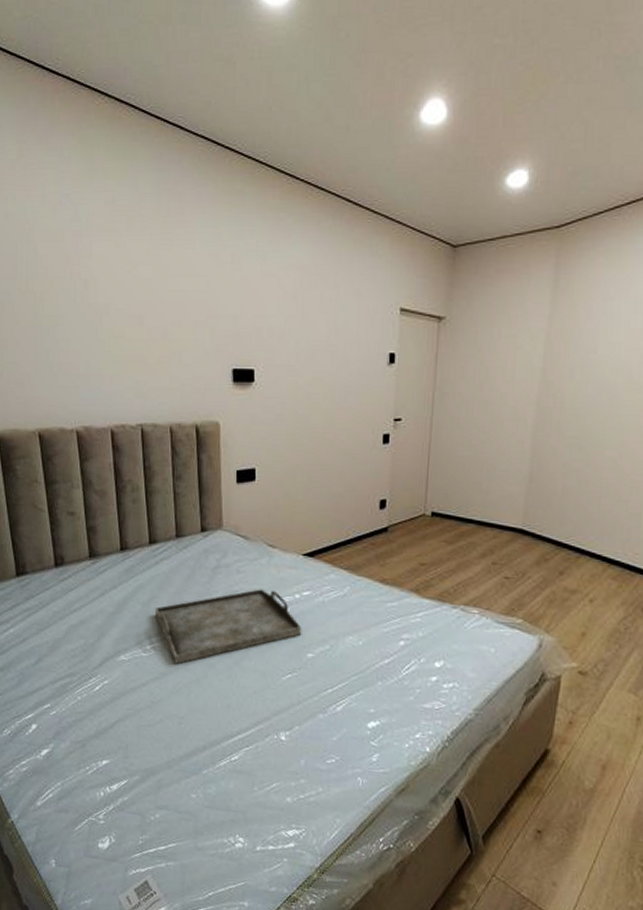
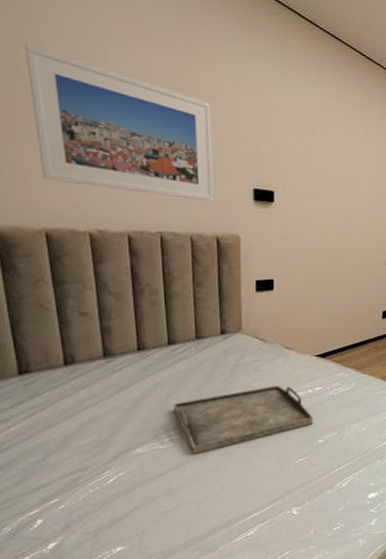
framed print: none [20,250,193,388] -> present [24,44,214,202]

